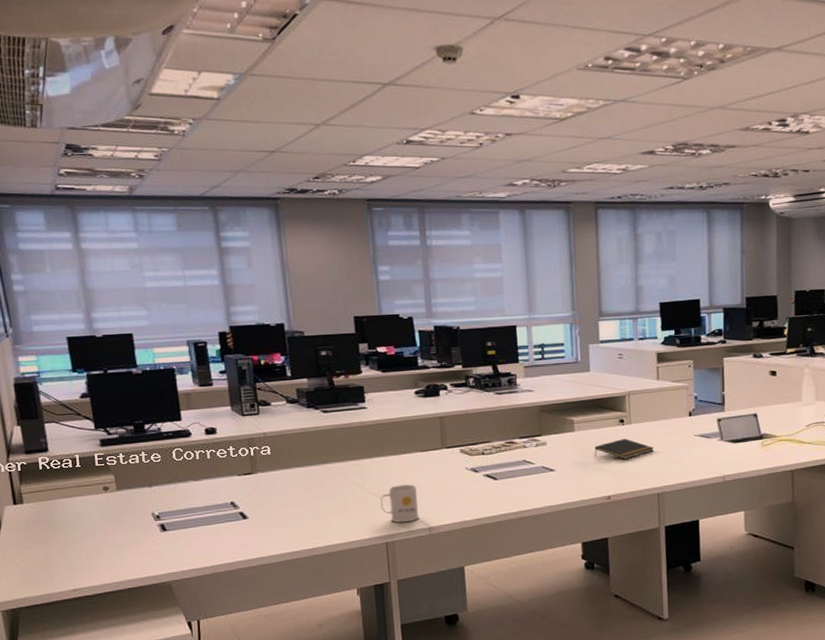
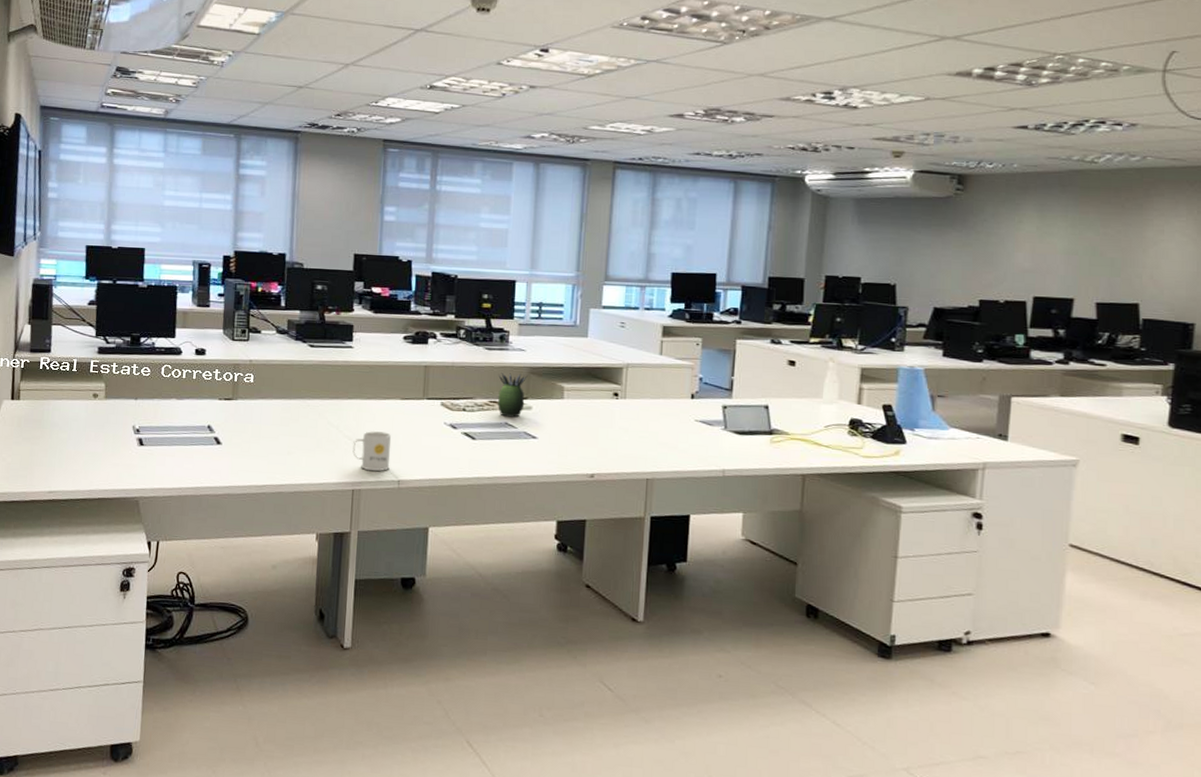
succulent plant: none [511,413,539,455] -> present [497,373,528,418]
notepad: present [594,438,654,459] -> none [581,413,649,437]

